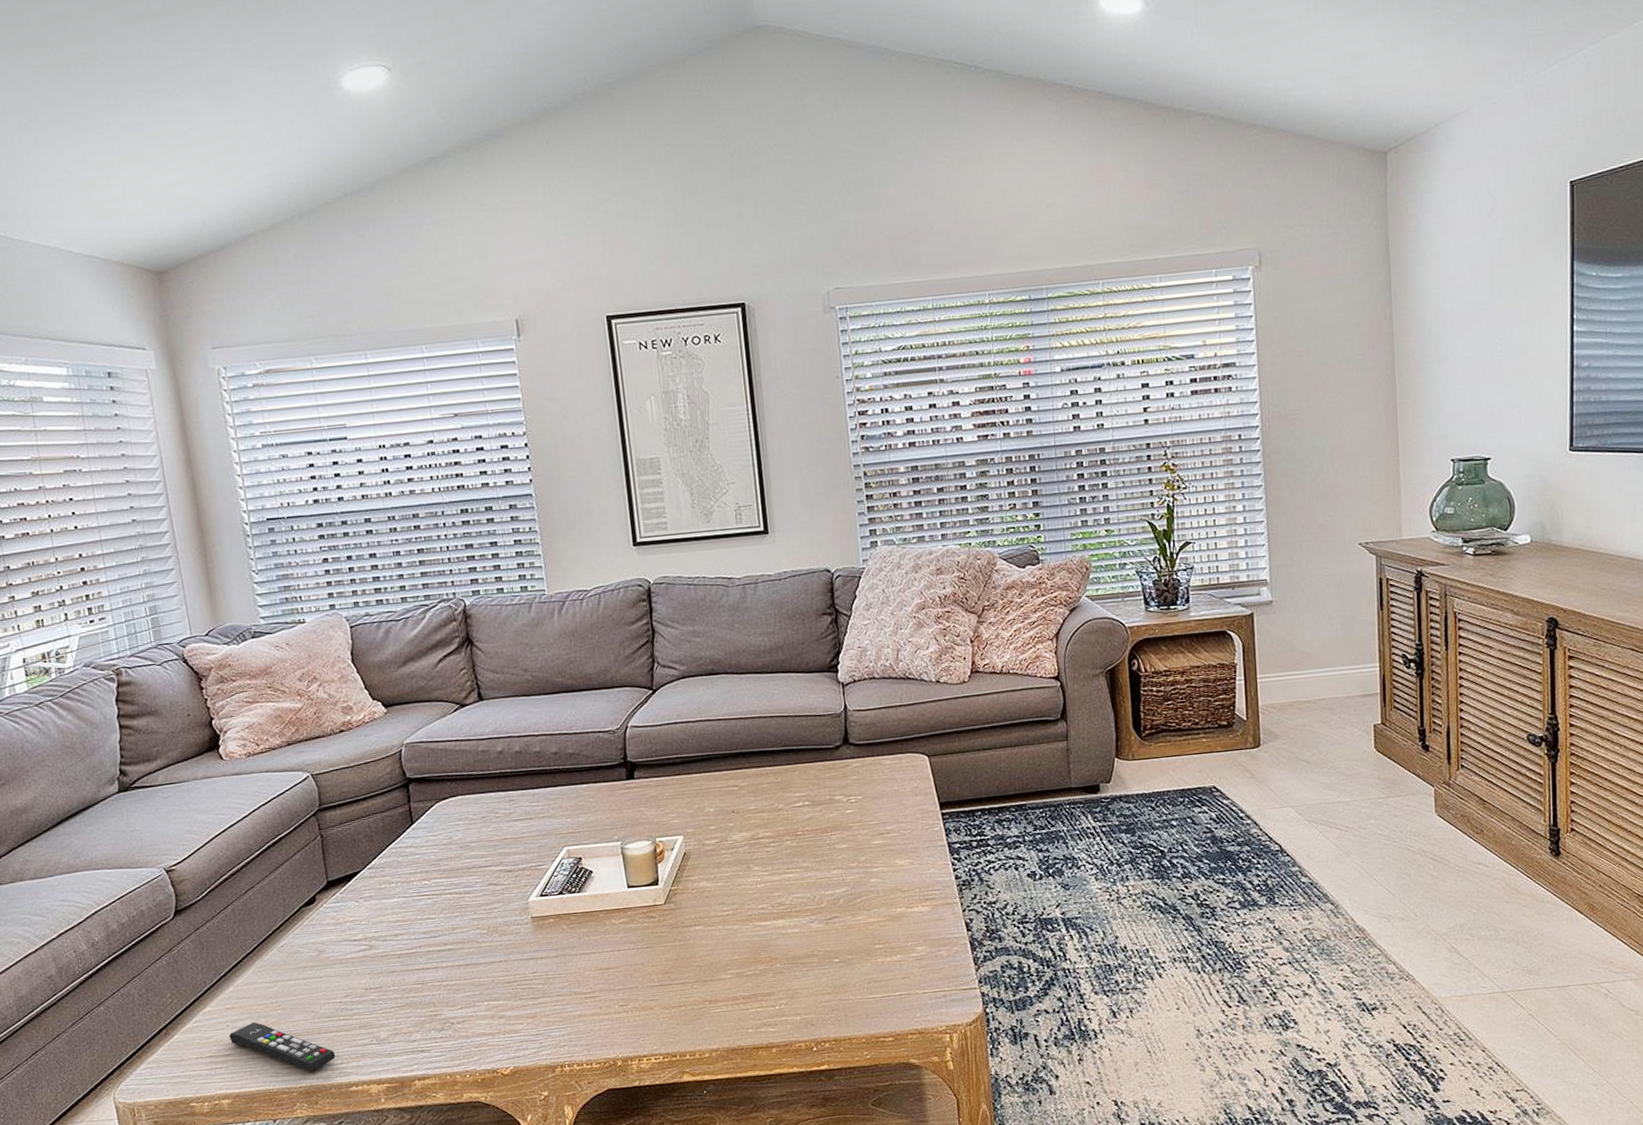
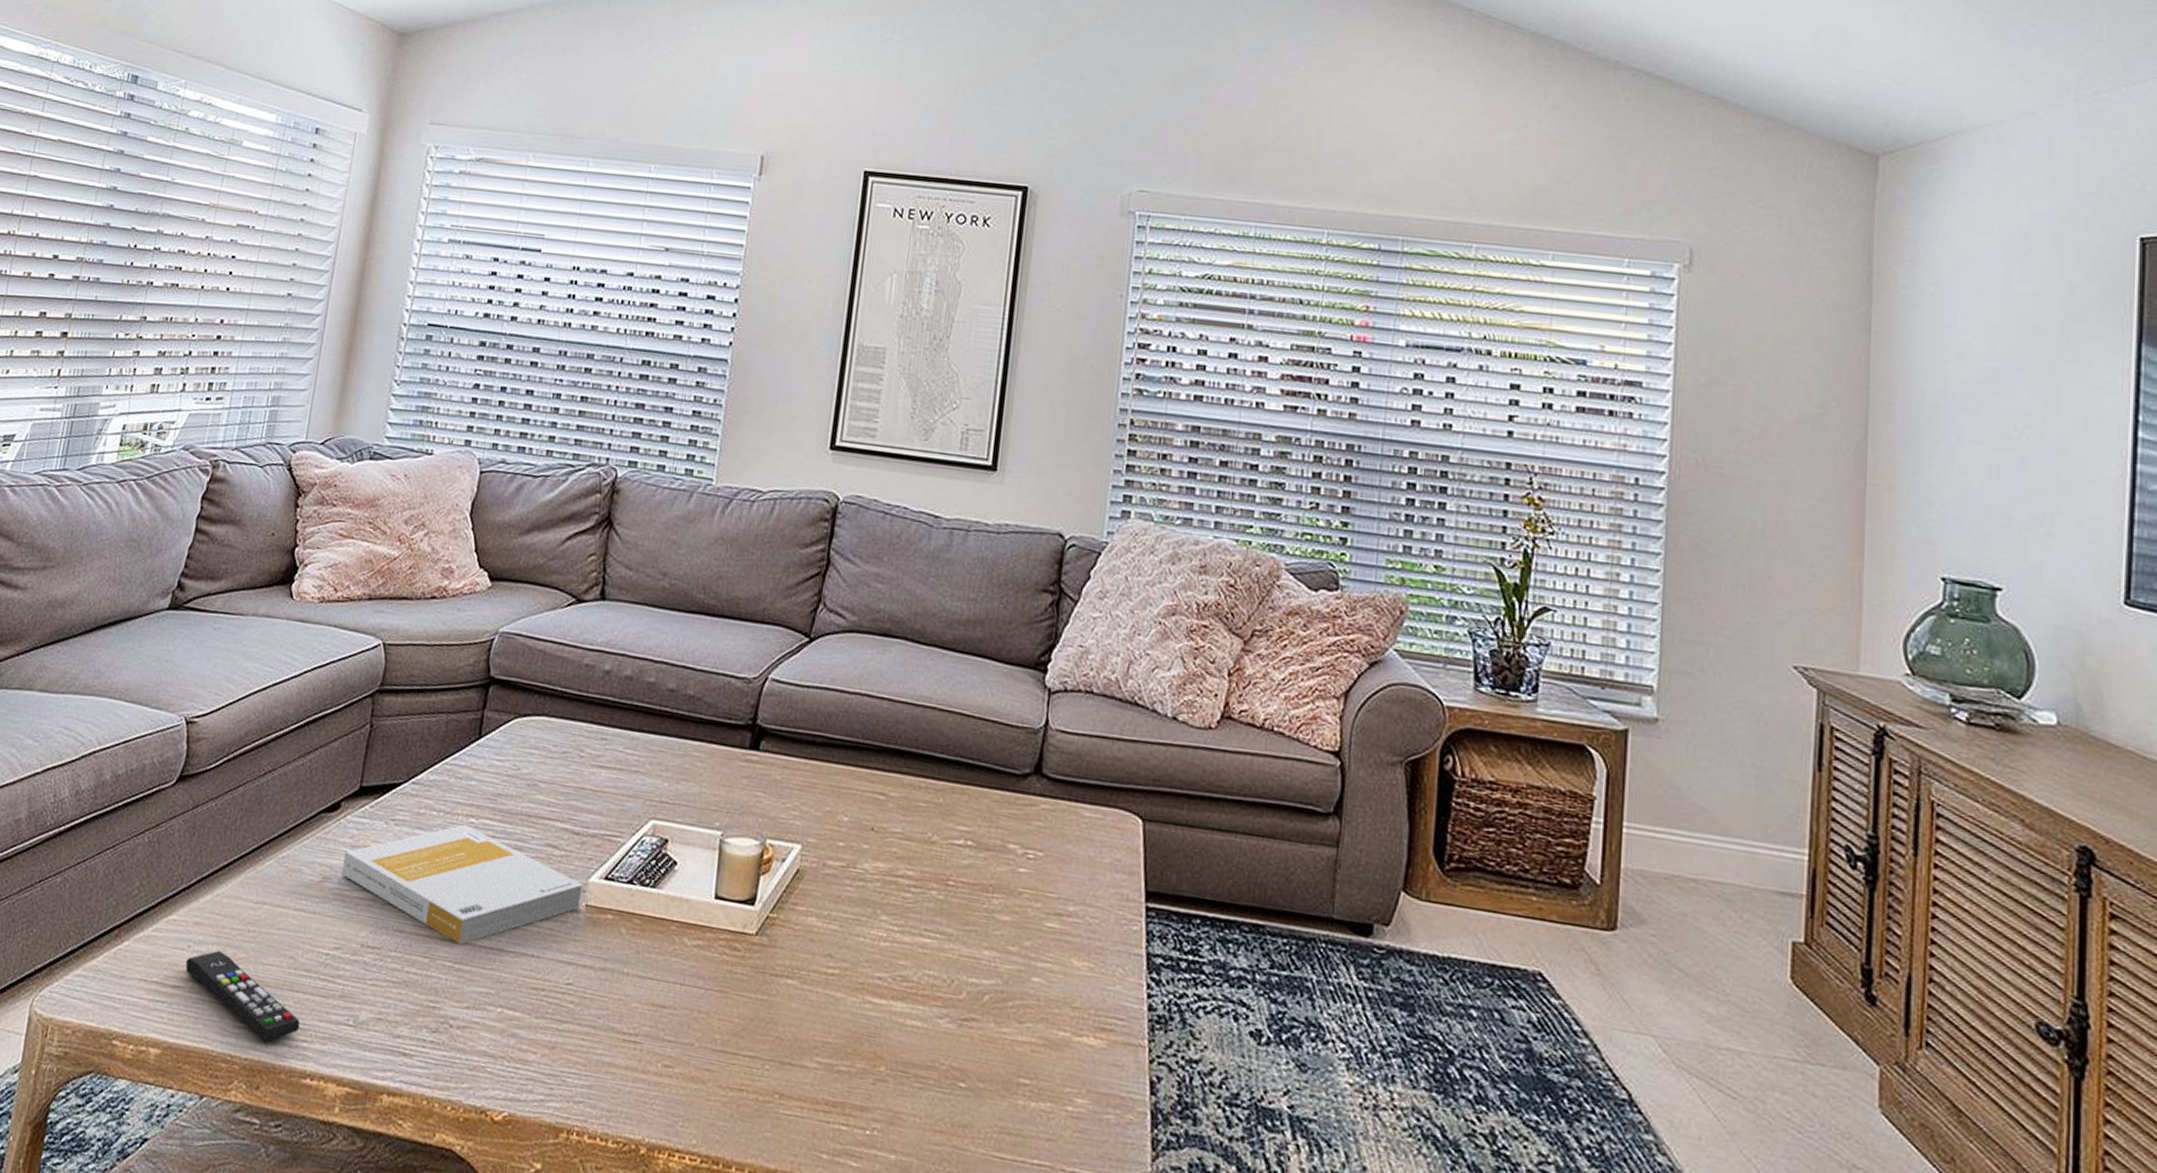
book: none [330,887,527,969] -> present [342,824,584,945]

